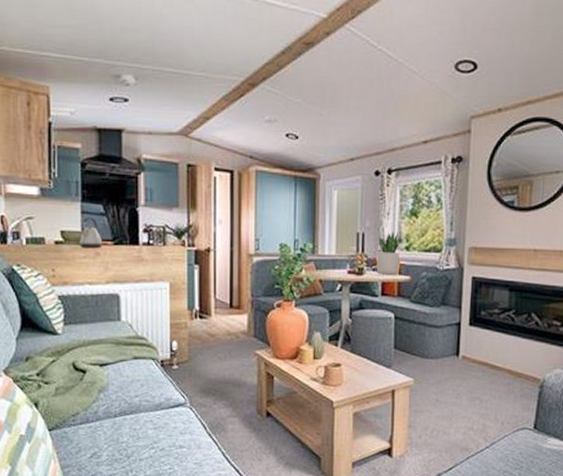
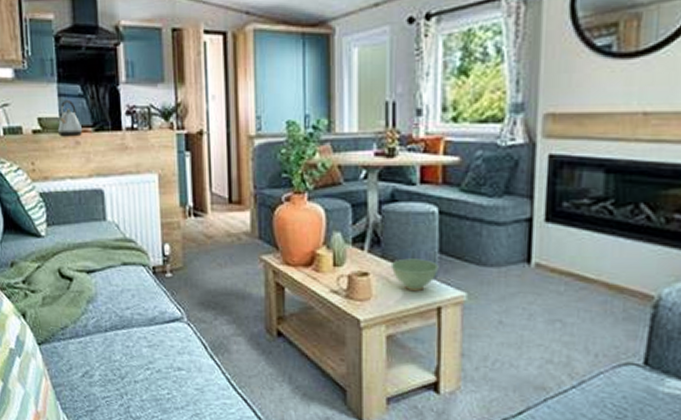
bowl: none [358,353,394,379] -> present [390,258,439,292]
planter: present [376,231,400,275] -> none [412,97,445,156]

